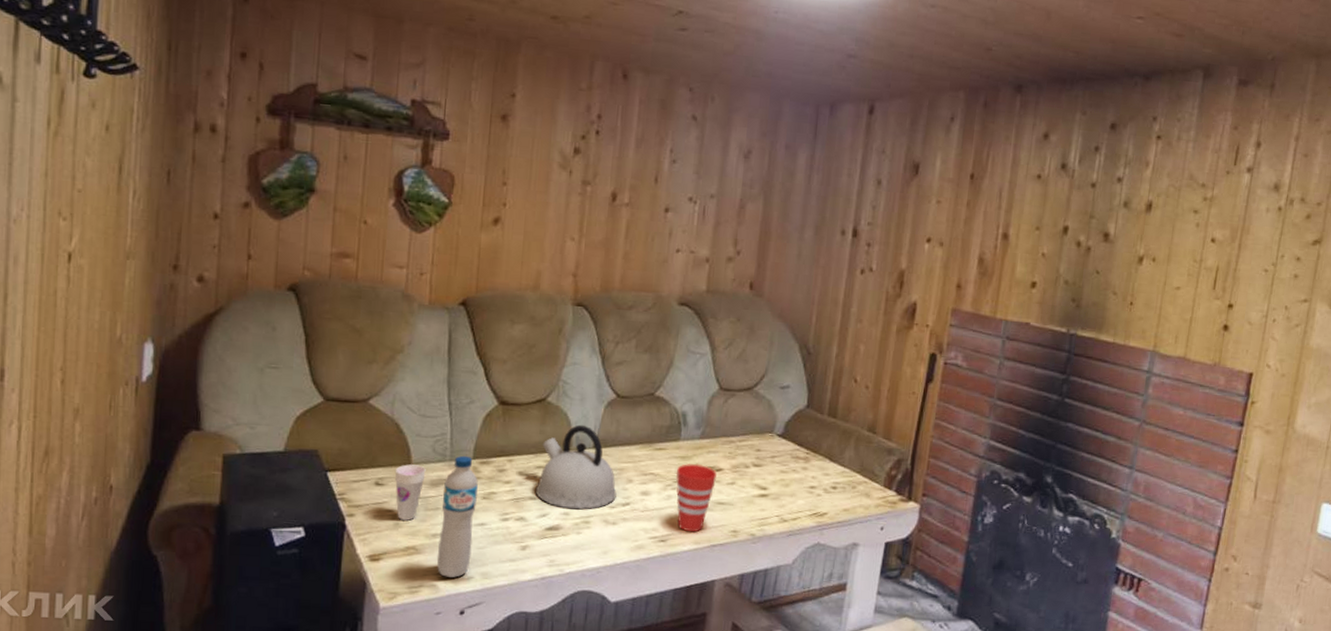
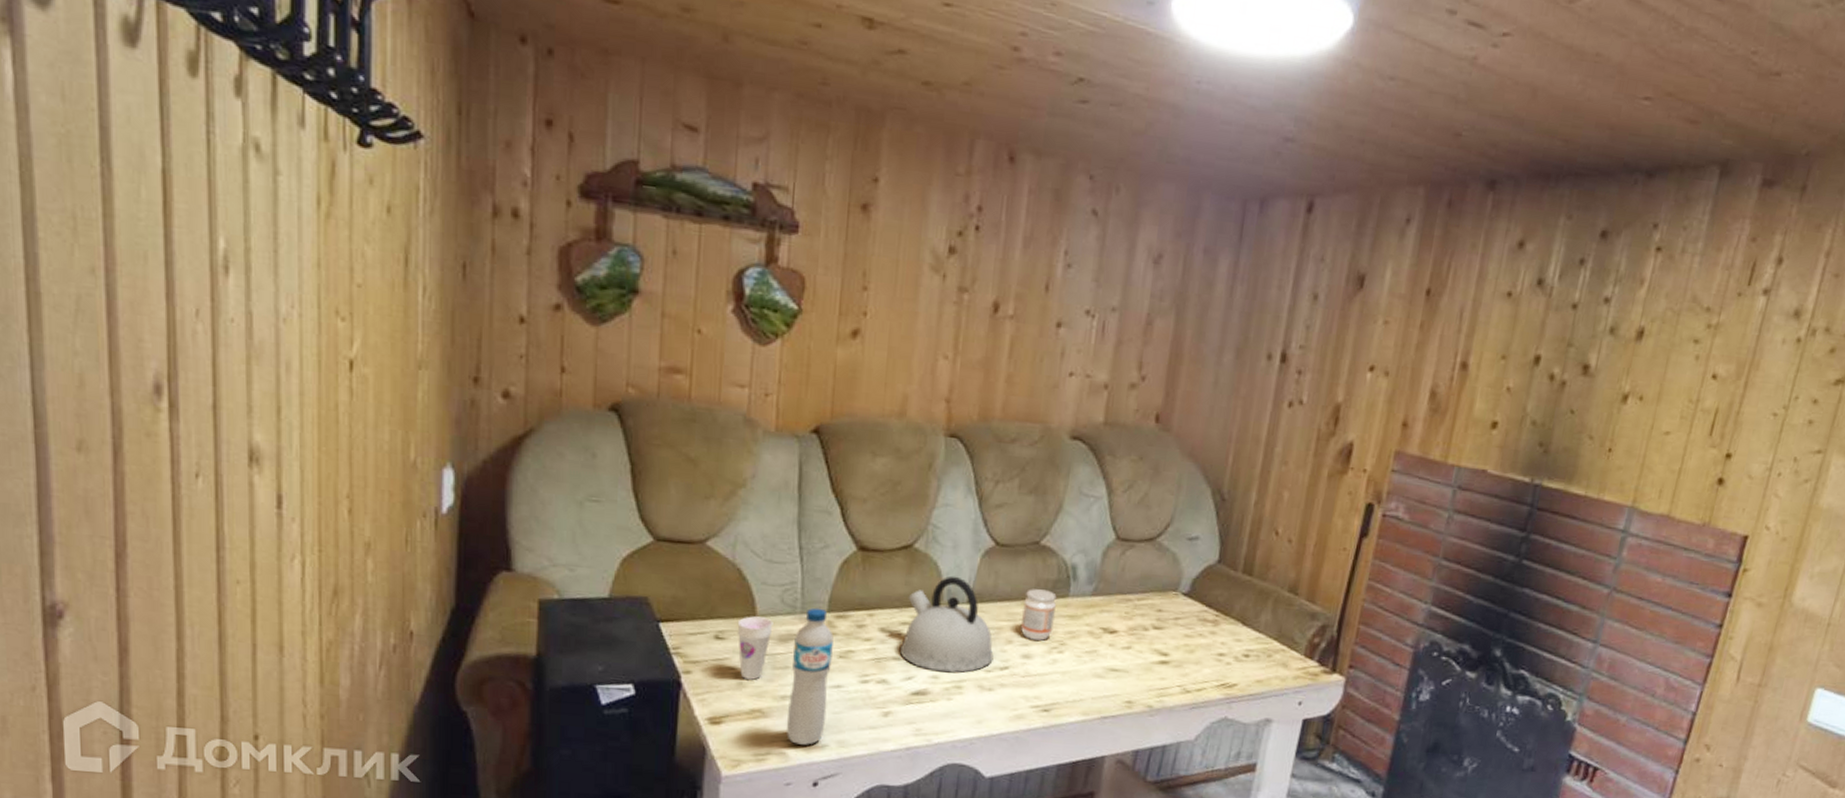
jam: none [639,434,670,479] -> present [1020,589,1057,641]
cup: present [676,463,717,533] -> none [1063,623,1110,702]

